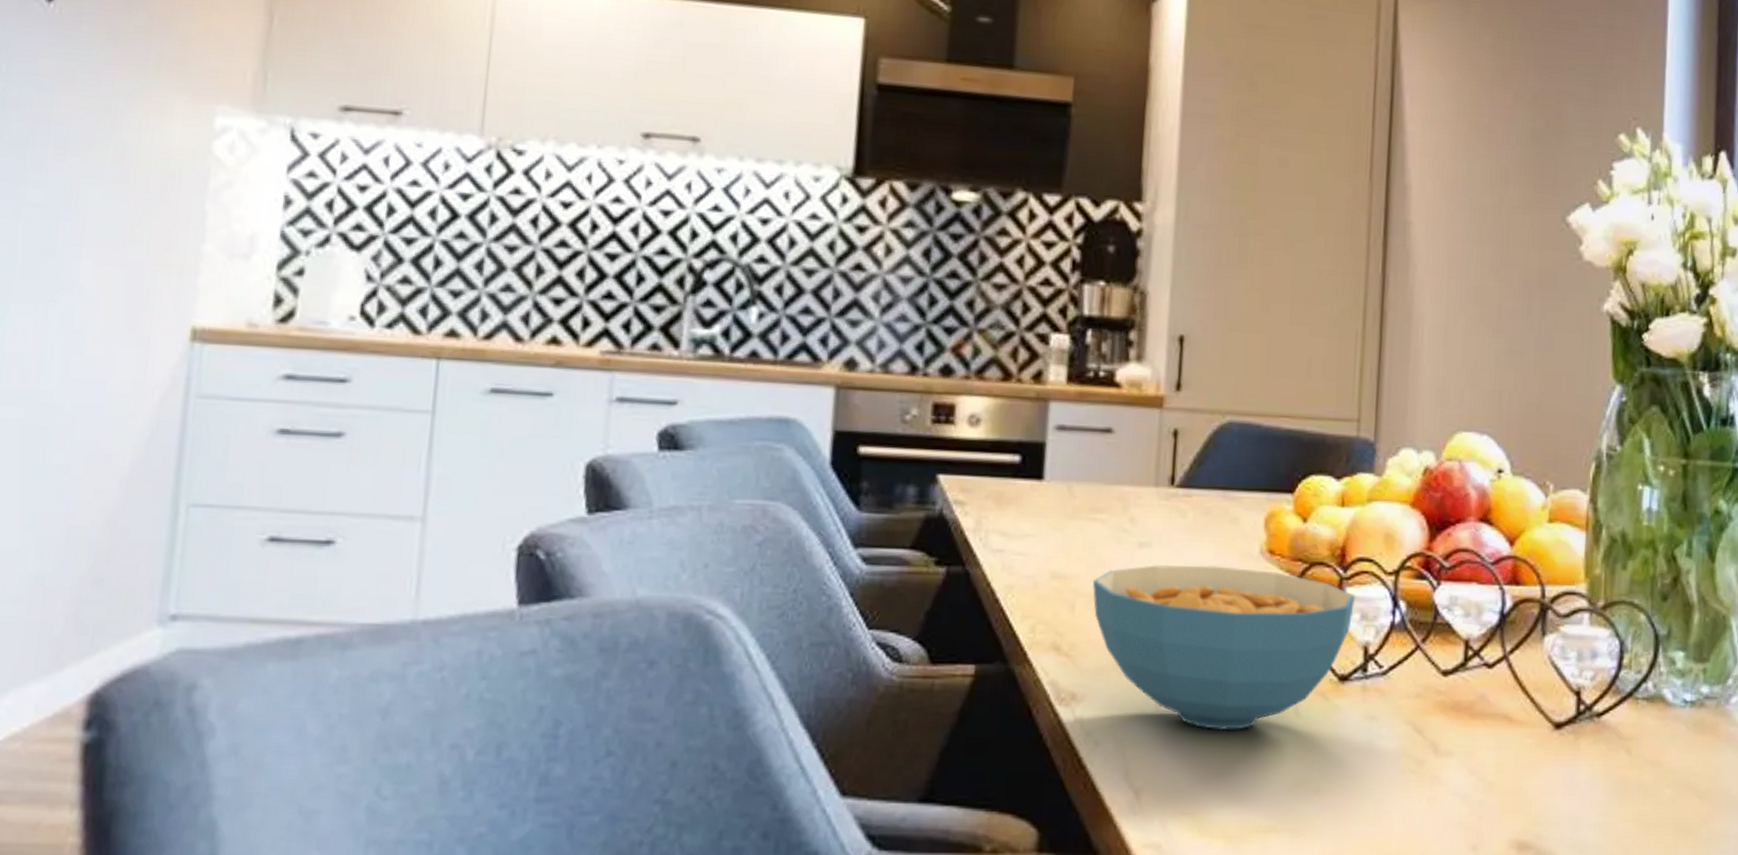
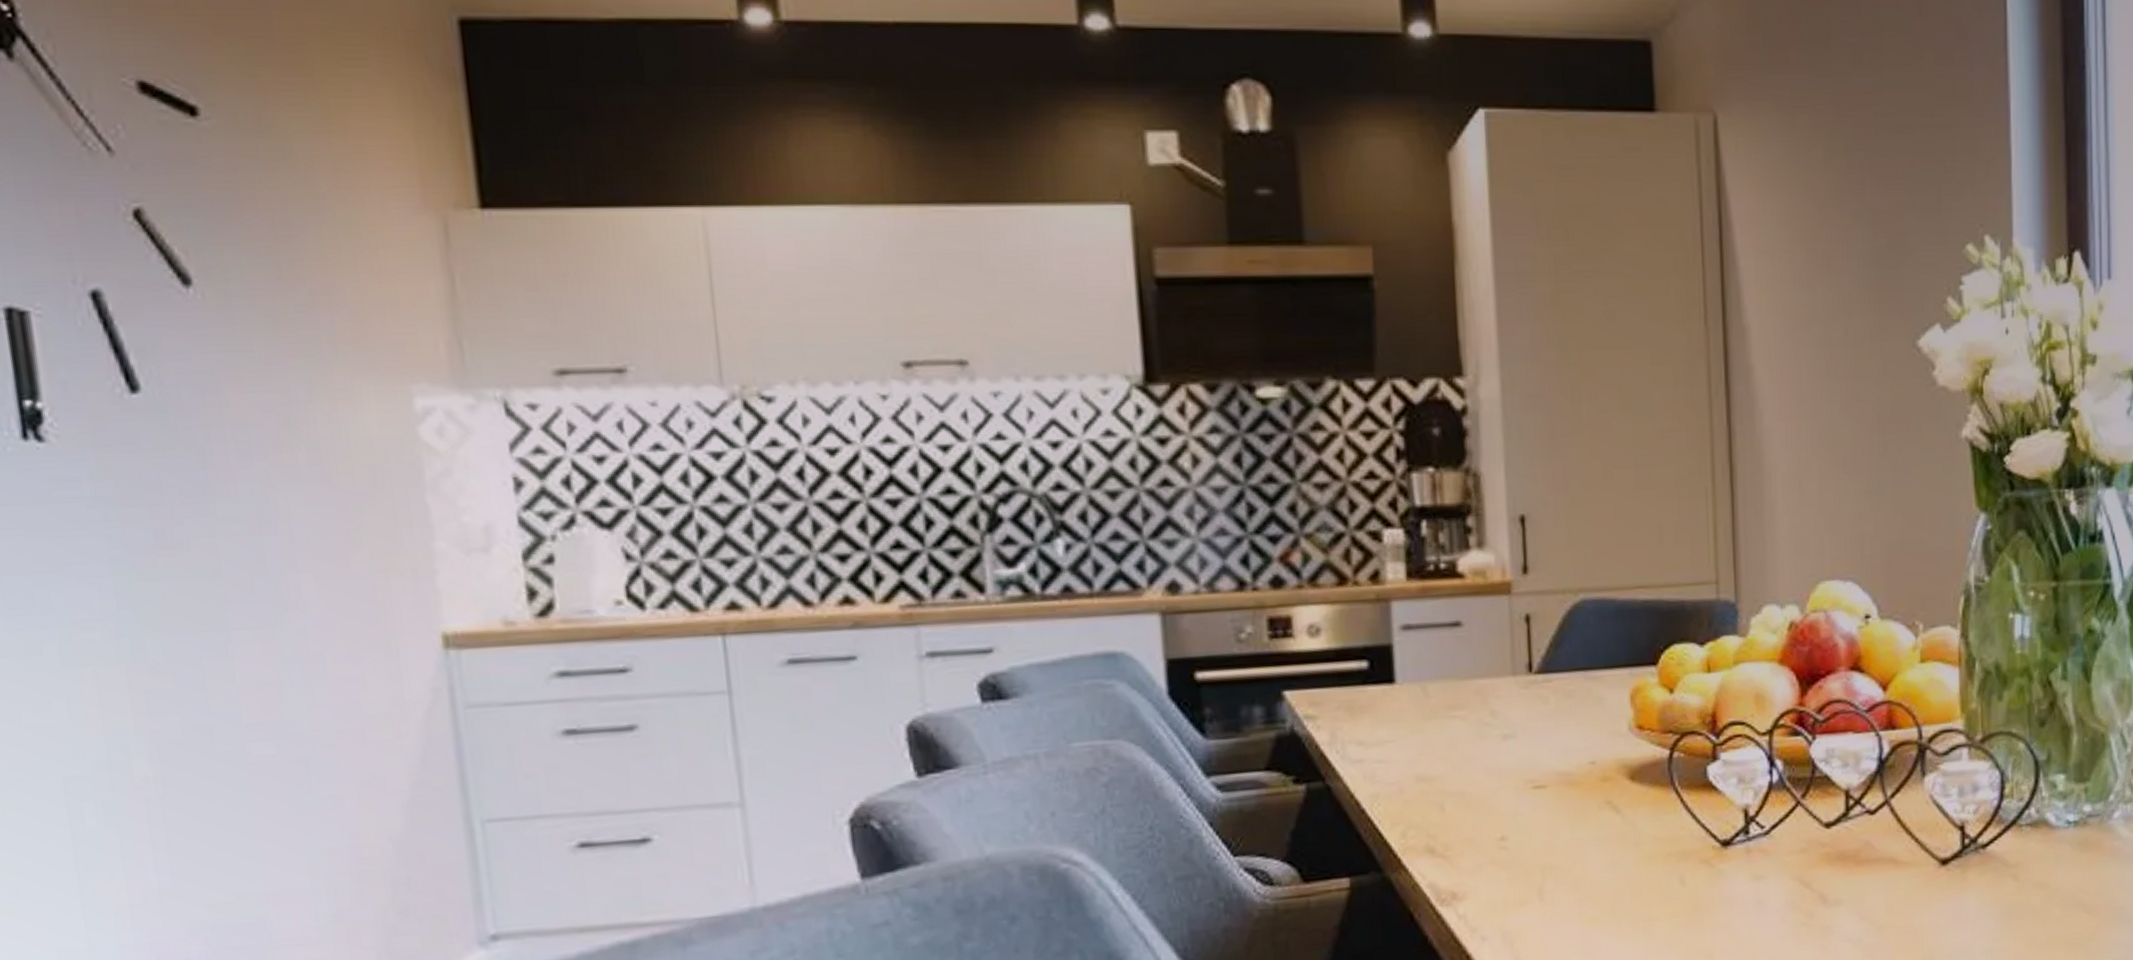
cereal bowl: present [1092,564,1356,731] -> none [1459,746,1731,911]

